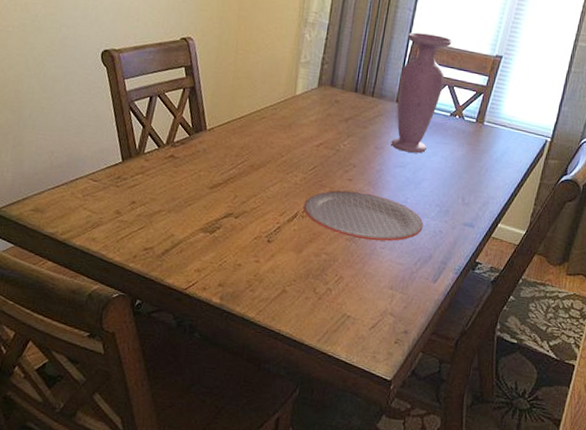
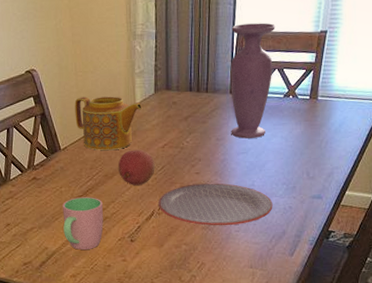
cup: none [195,184,243,244] -> present [62,197,103,250]
teapot: none [227,77,302,141] -> present [74,96,142,151]
fruit: none [265,143,307,183] -> present [118,149,155,185]

